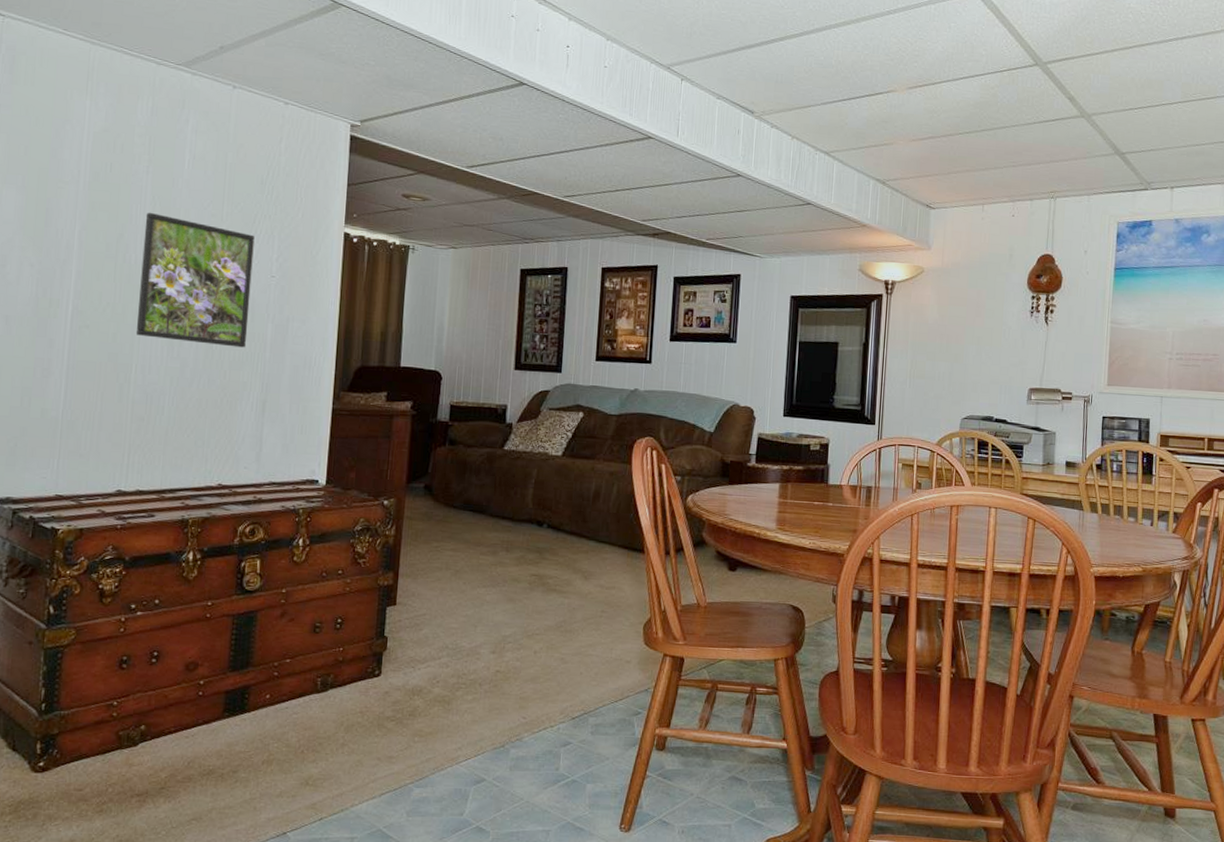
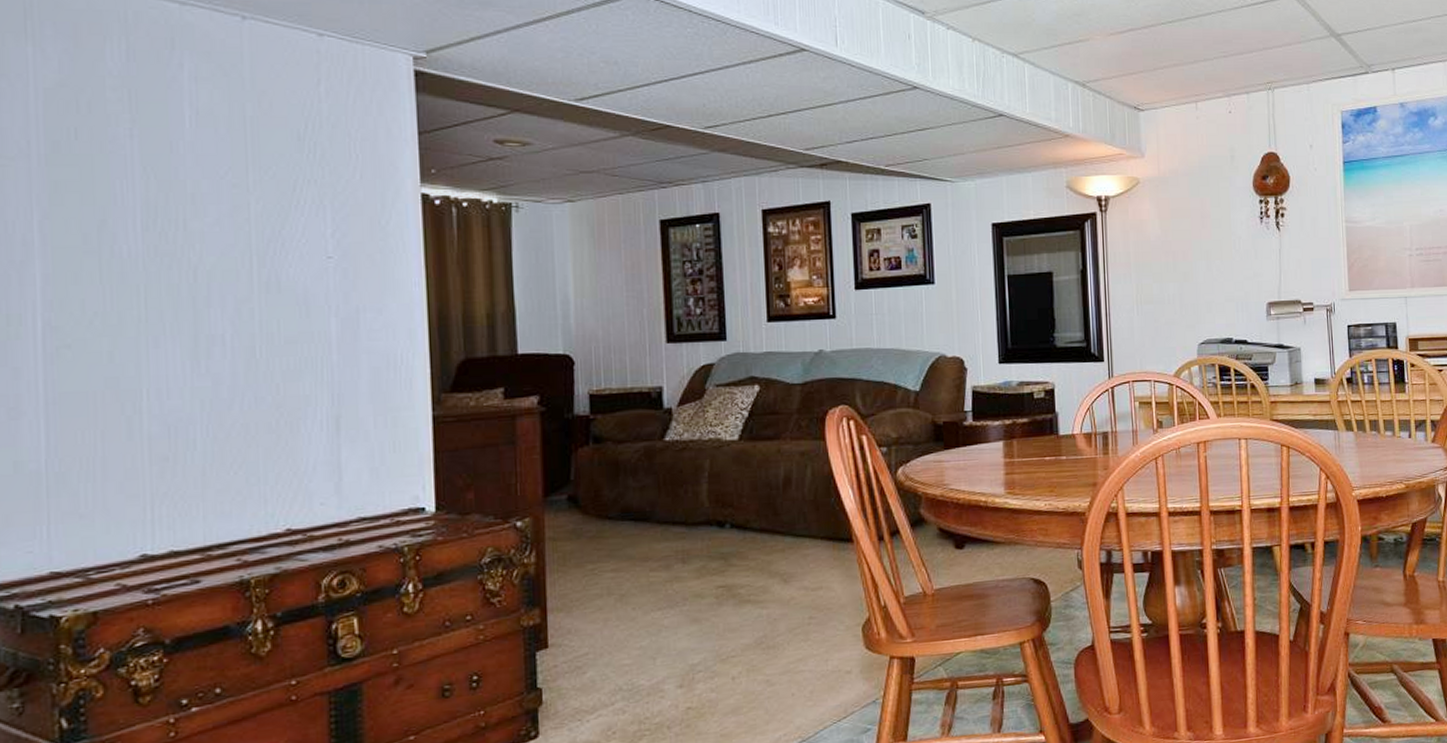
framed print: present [135,212,255,348] -> none [136,188,303,353]

